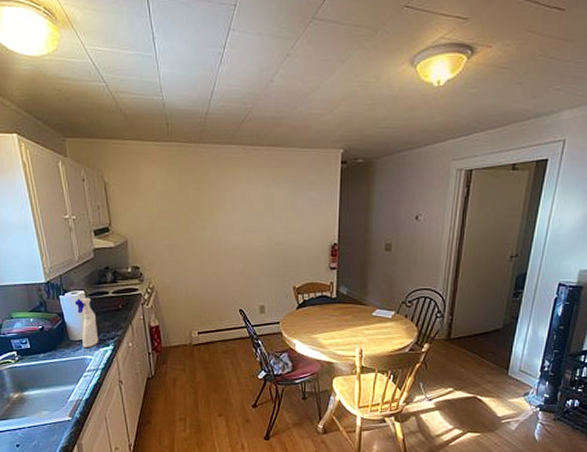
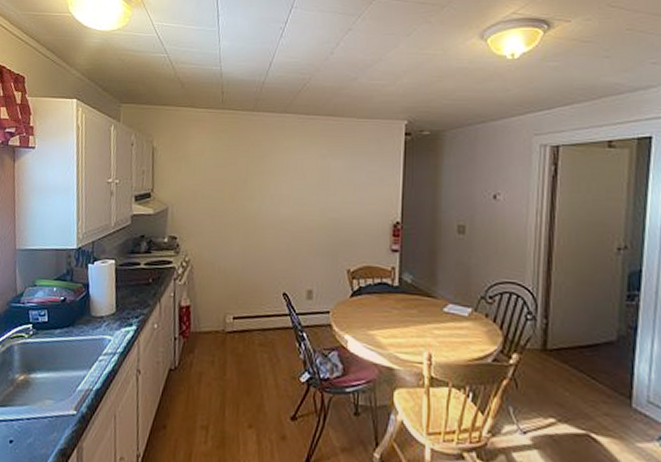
spray bottle: present [74,297,99,348] -> none [103,267,123,327]

